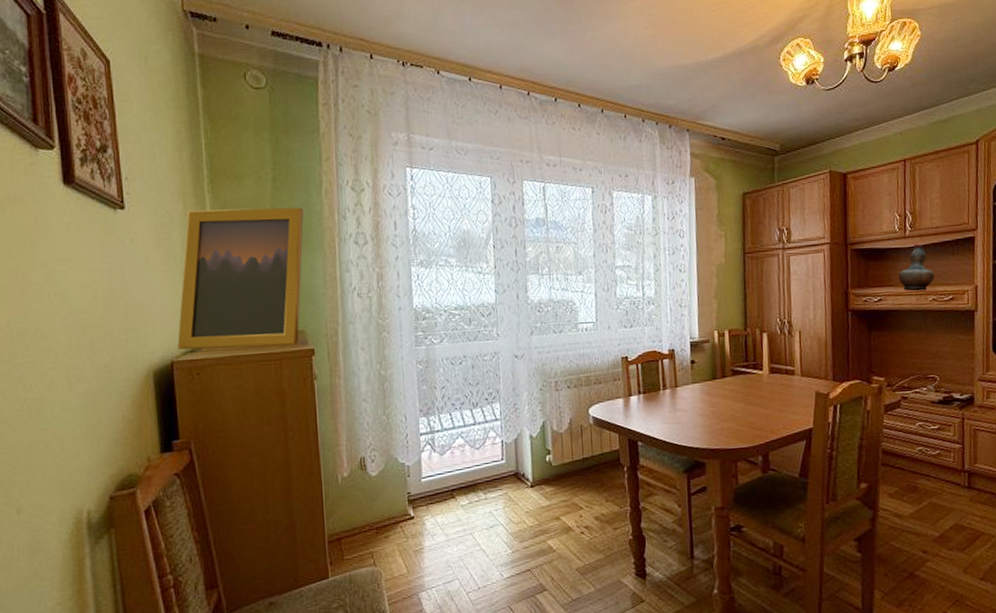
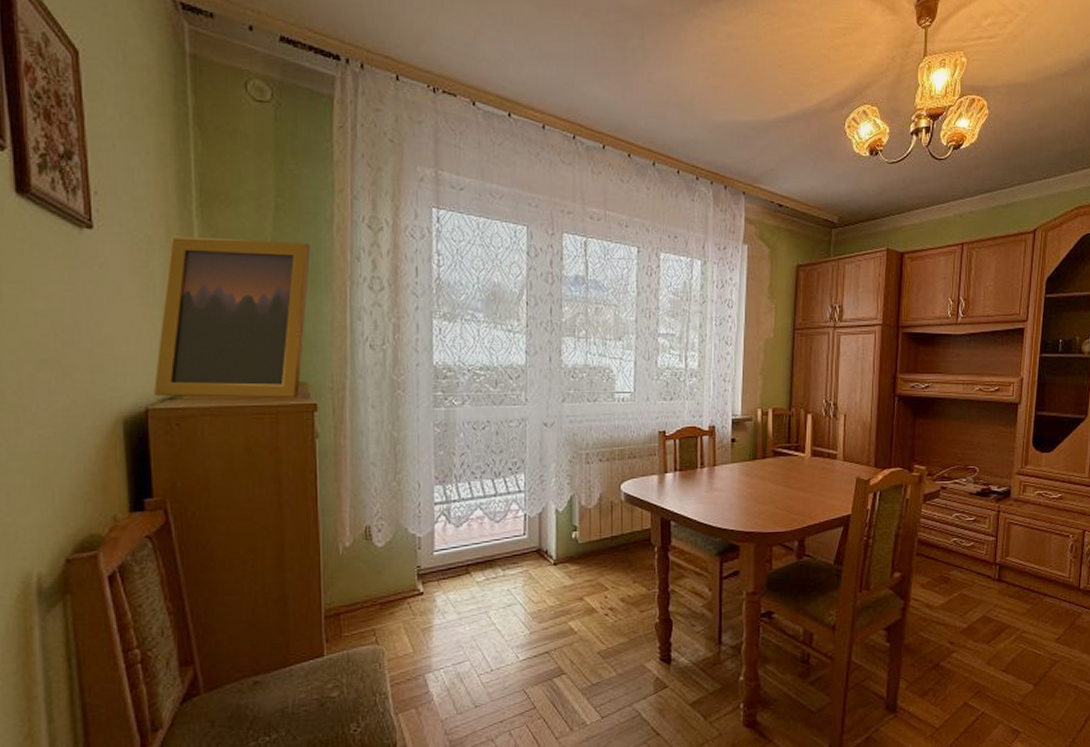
decorative vase: present [898,242,935,292] -> none [947,330,983,380]

